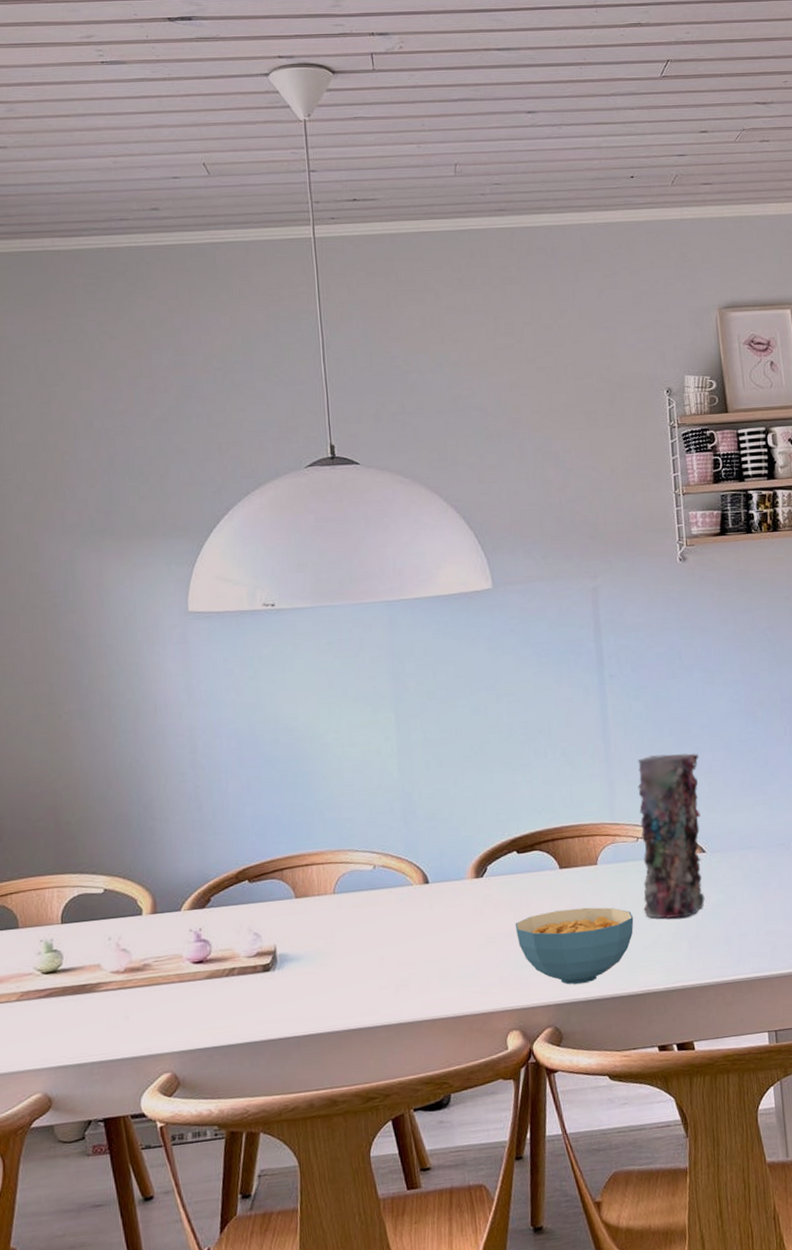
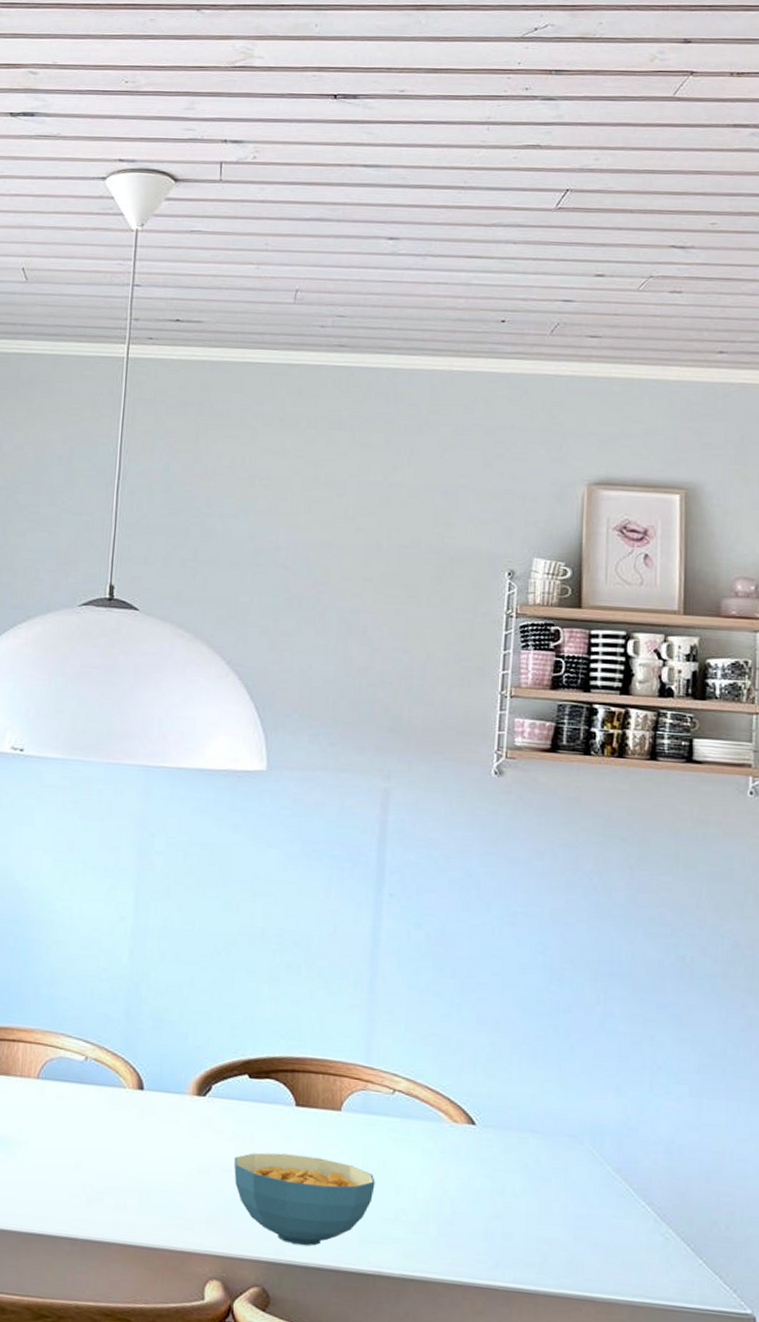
vase: present [638,753,705,918] -> none [389,996,484,1197]

